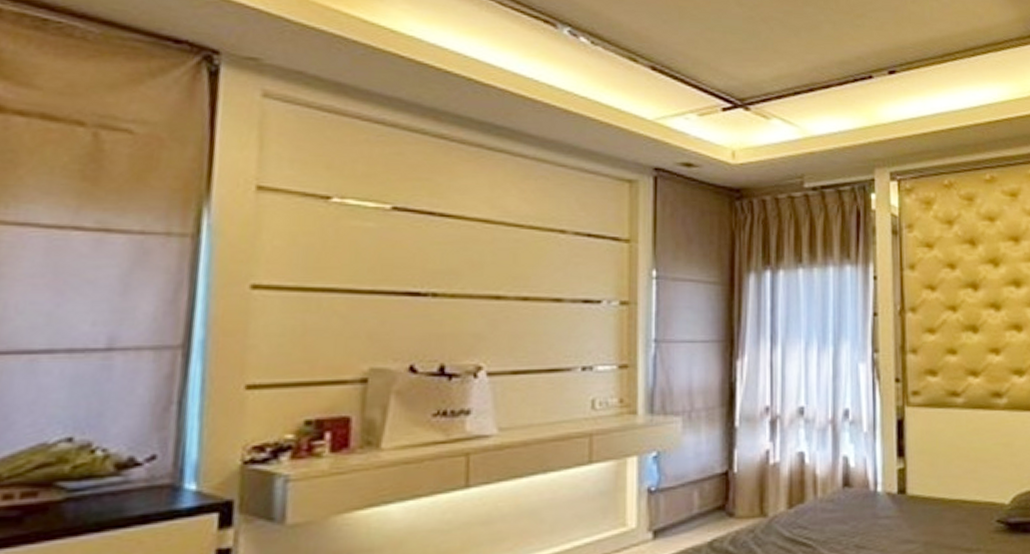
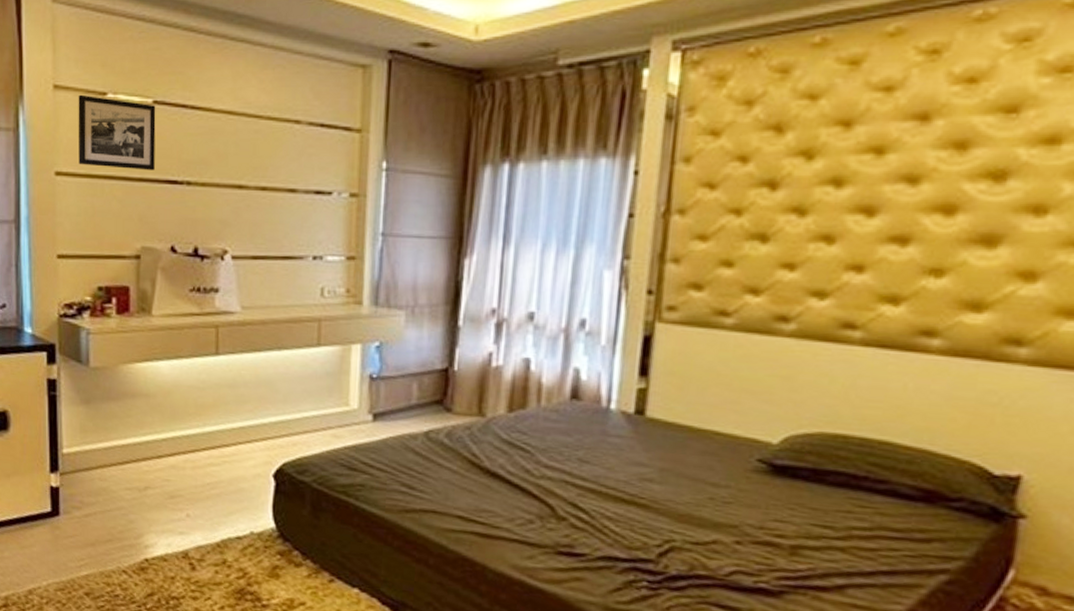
picture frame: none [286,197,396,282] -> present [78,94,156,171]

